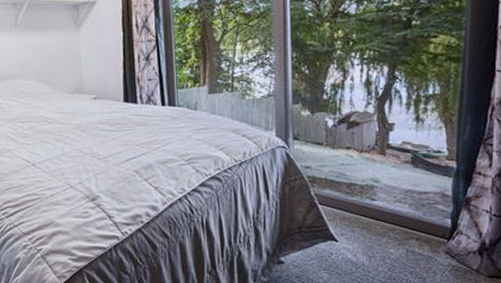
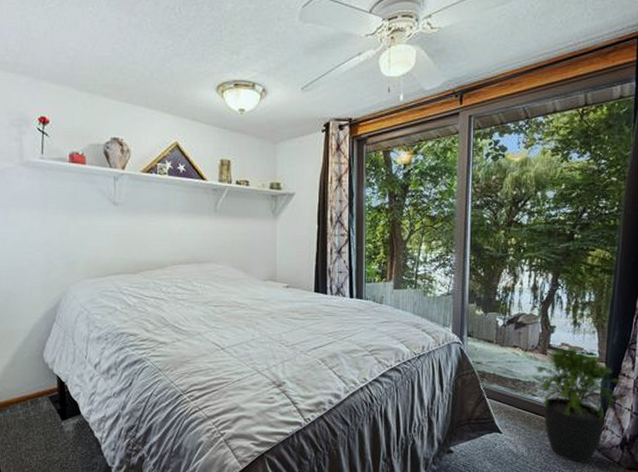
potted plant: none [370,145,485,271] -> present [532,347,628,463]

